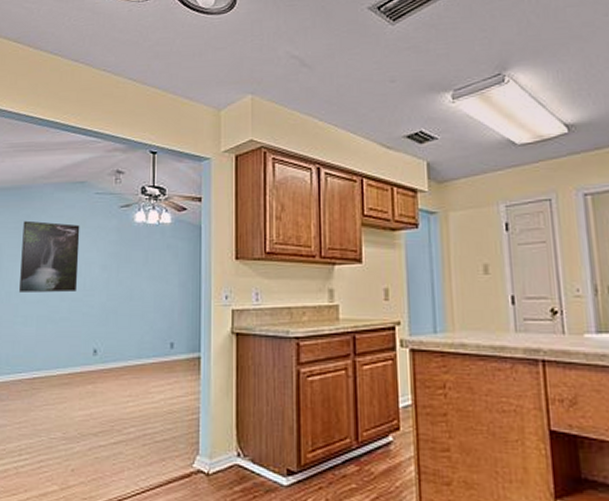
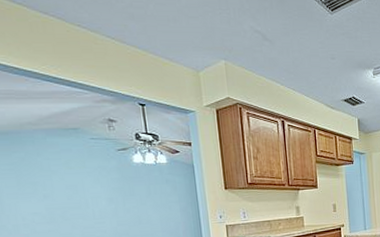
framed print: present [19,220,80,292] -> none [18,162,87,225]

